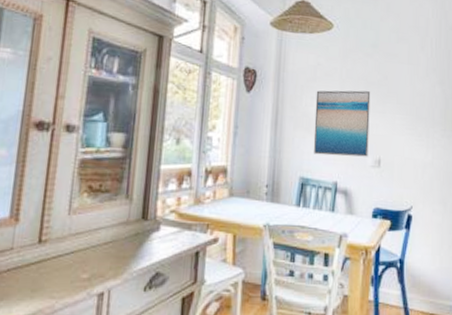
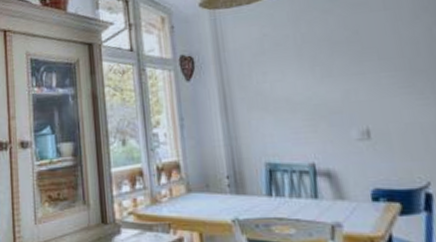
wall art: present [313,90,371,157] -> none [267,53,351,136]

